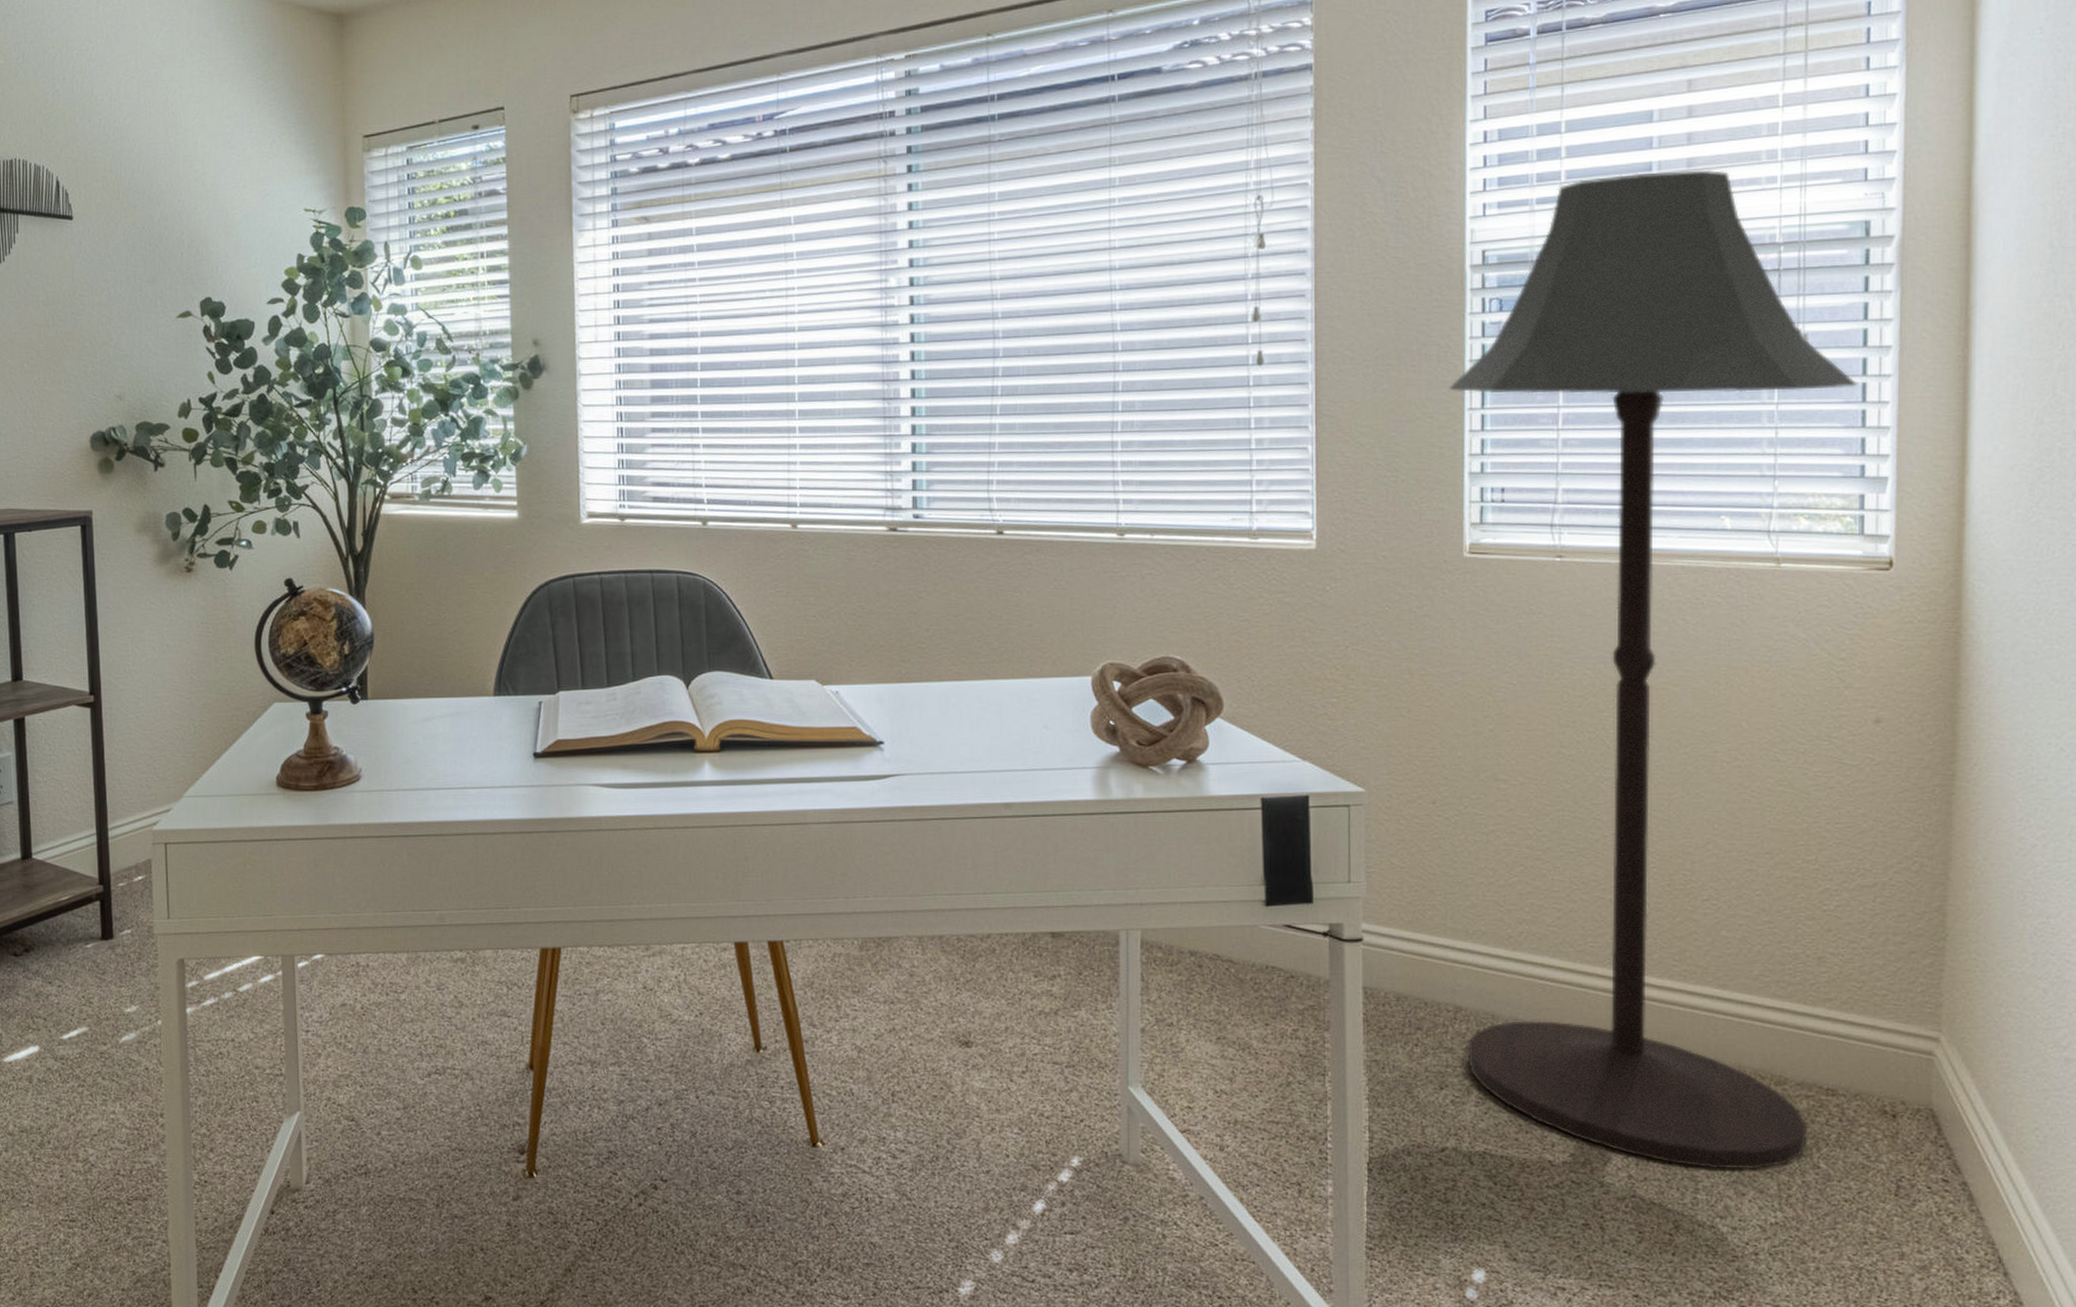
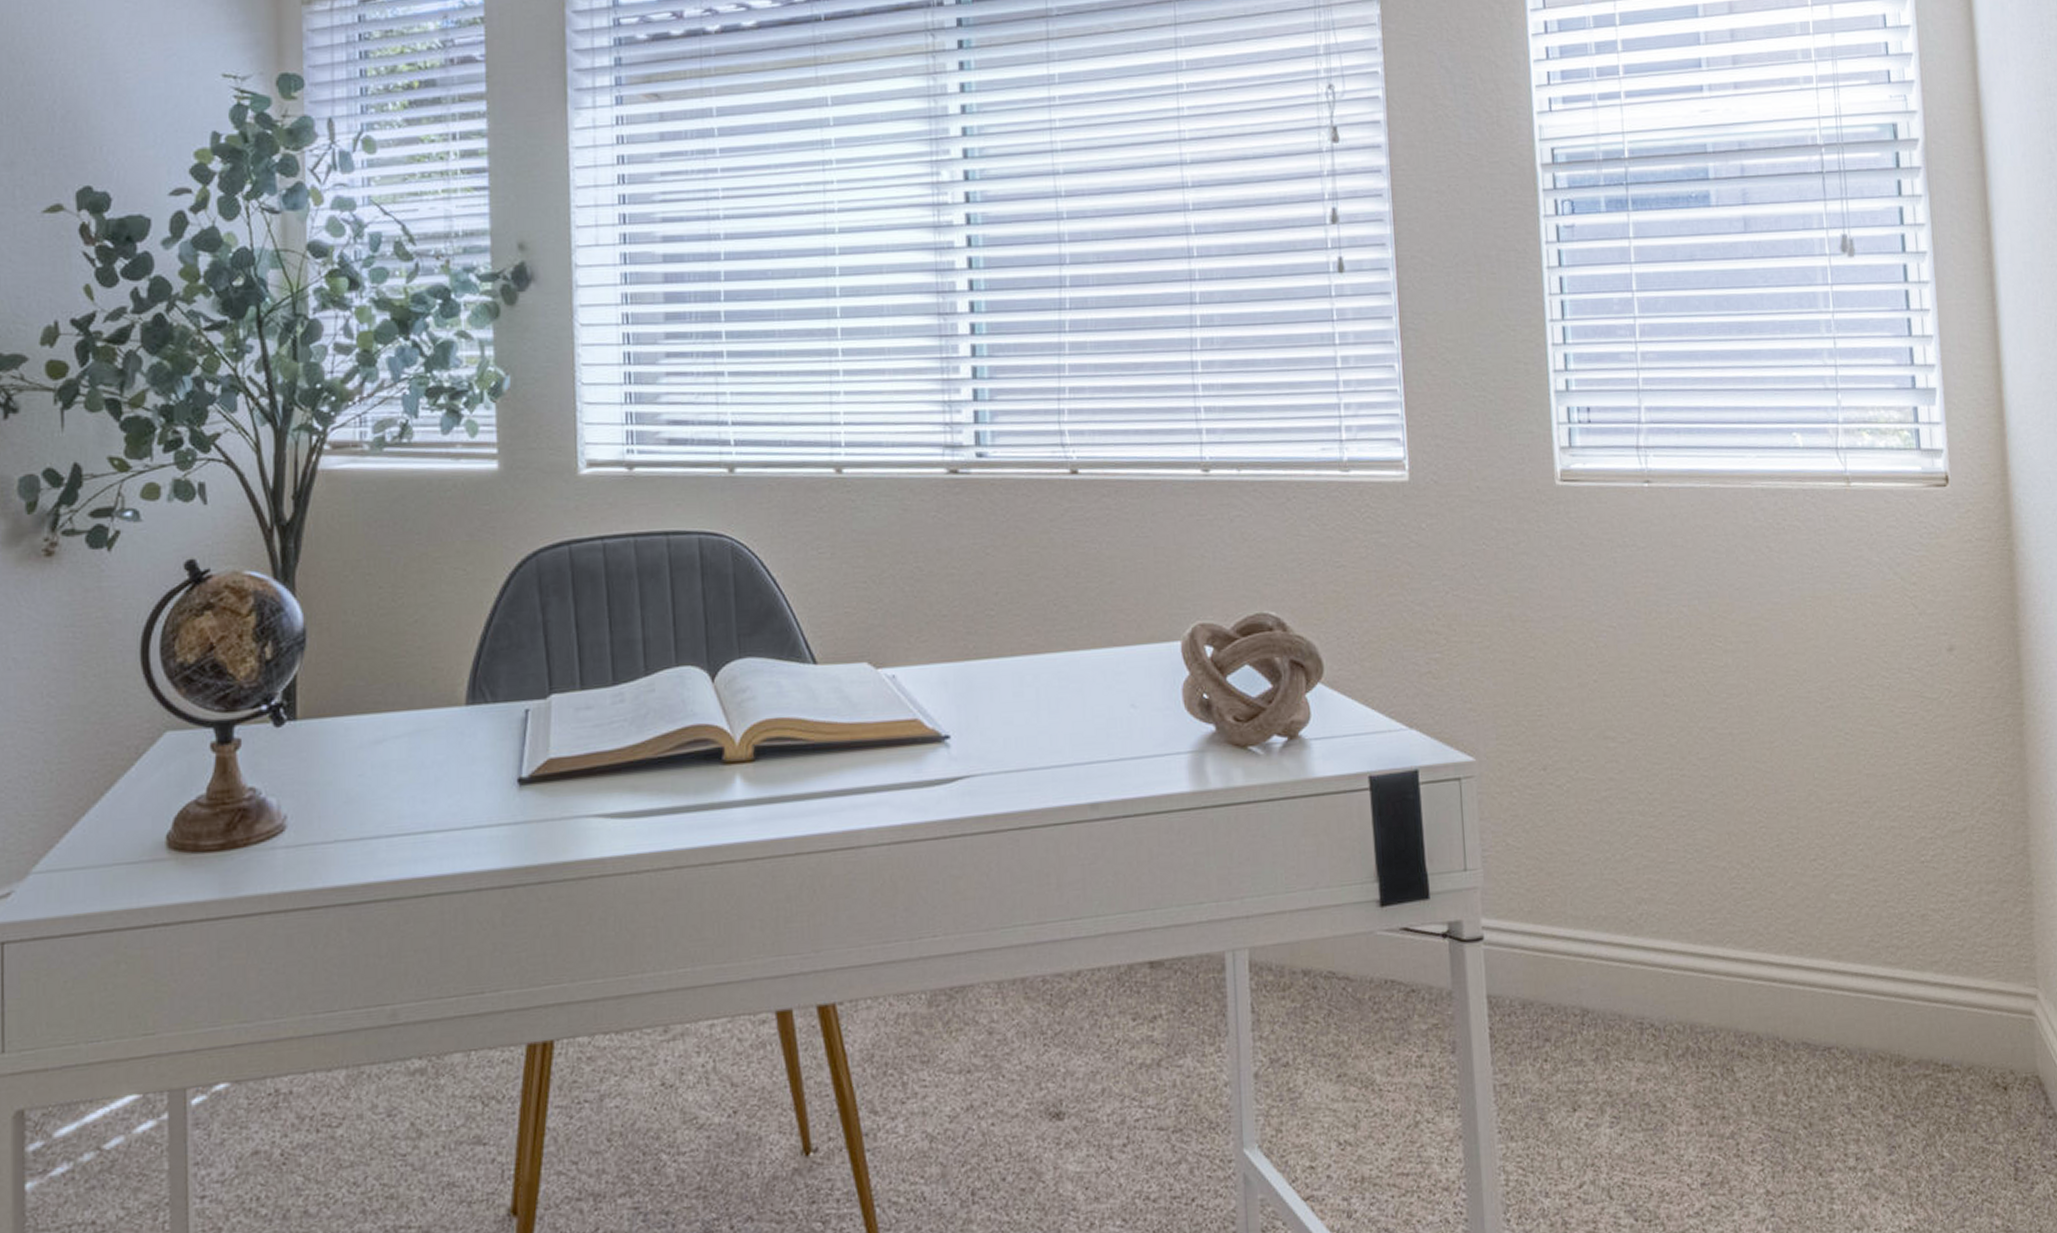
floor lamp: present [1449,169,1858,1170] -> none [1529,67,1930,1173]

